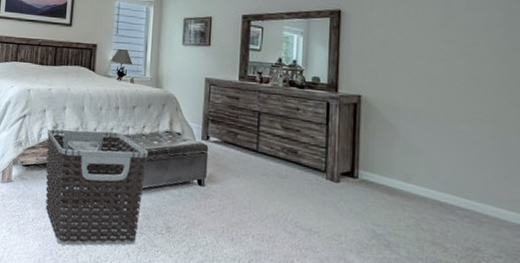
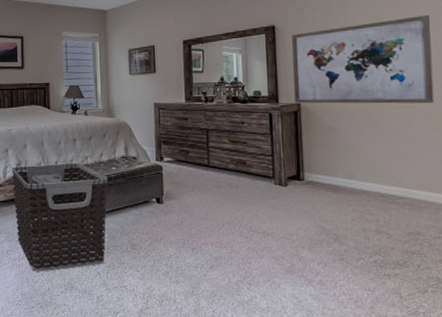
wall art: none [354,16,506,112] -> present [292,14,435,104]

